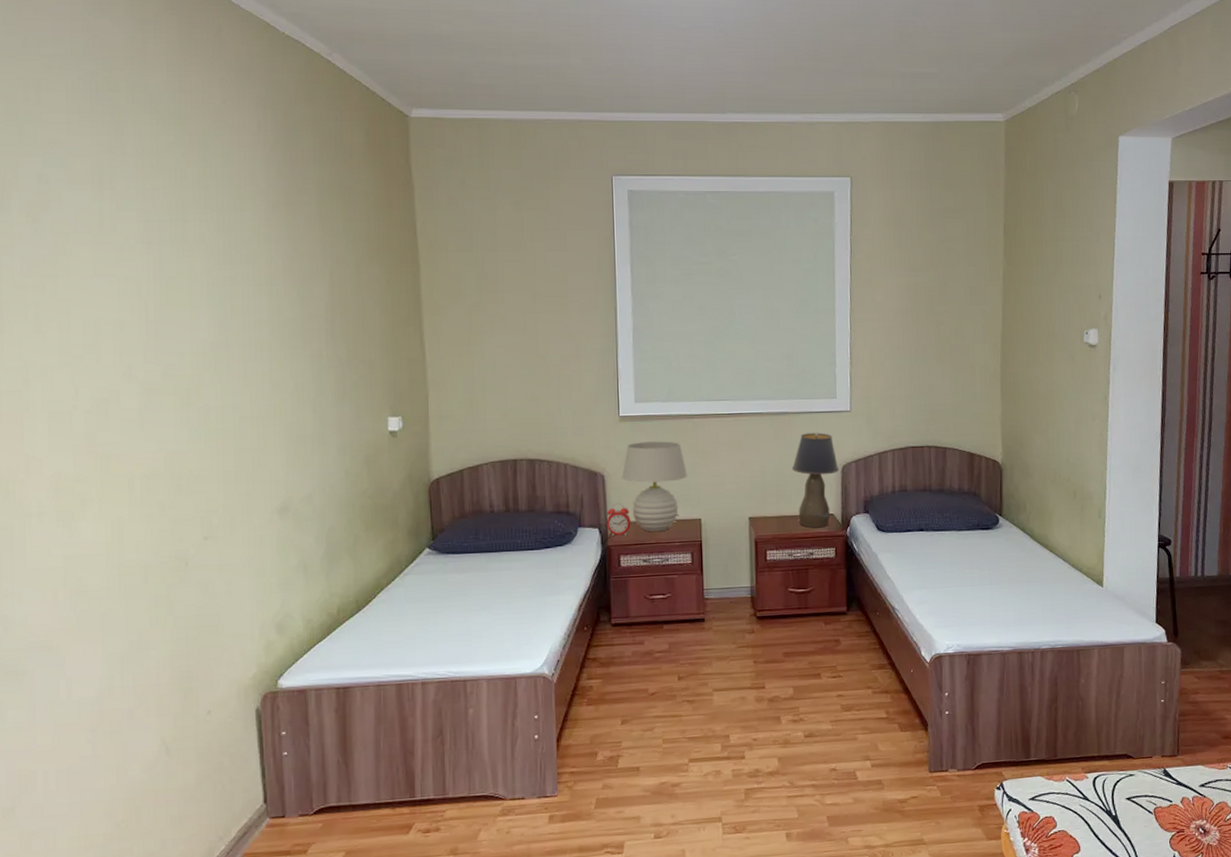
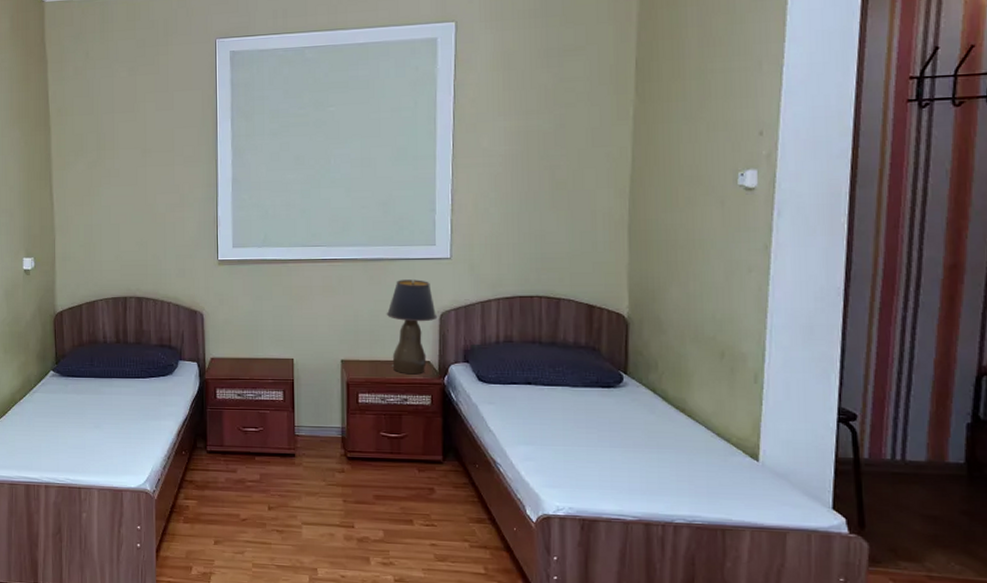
alarm clock: present [606,502,631,537] -> none [204,339,227,371]
table lamp: present [622,441,688,532] -> none [219,284,281,369]

